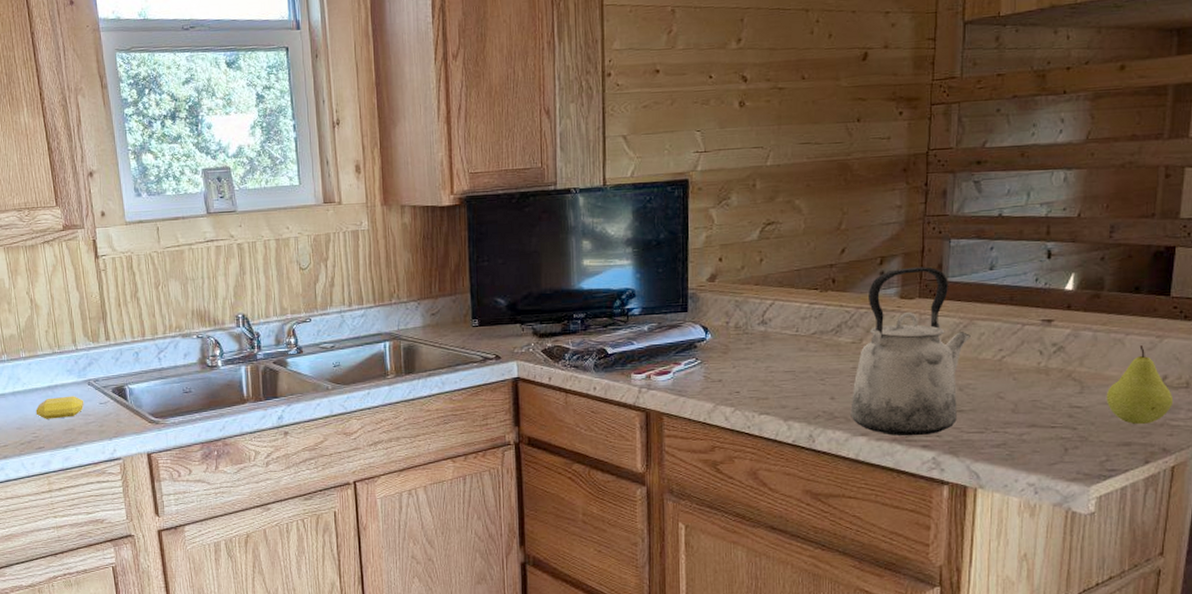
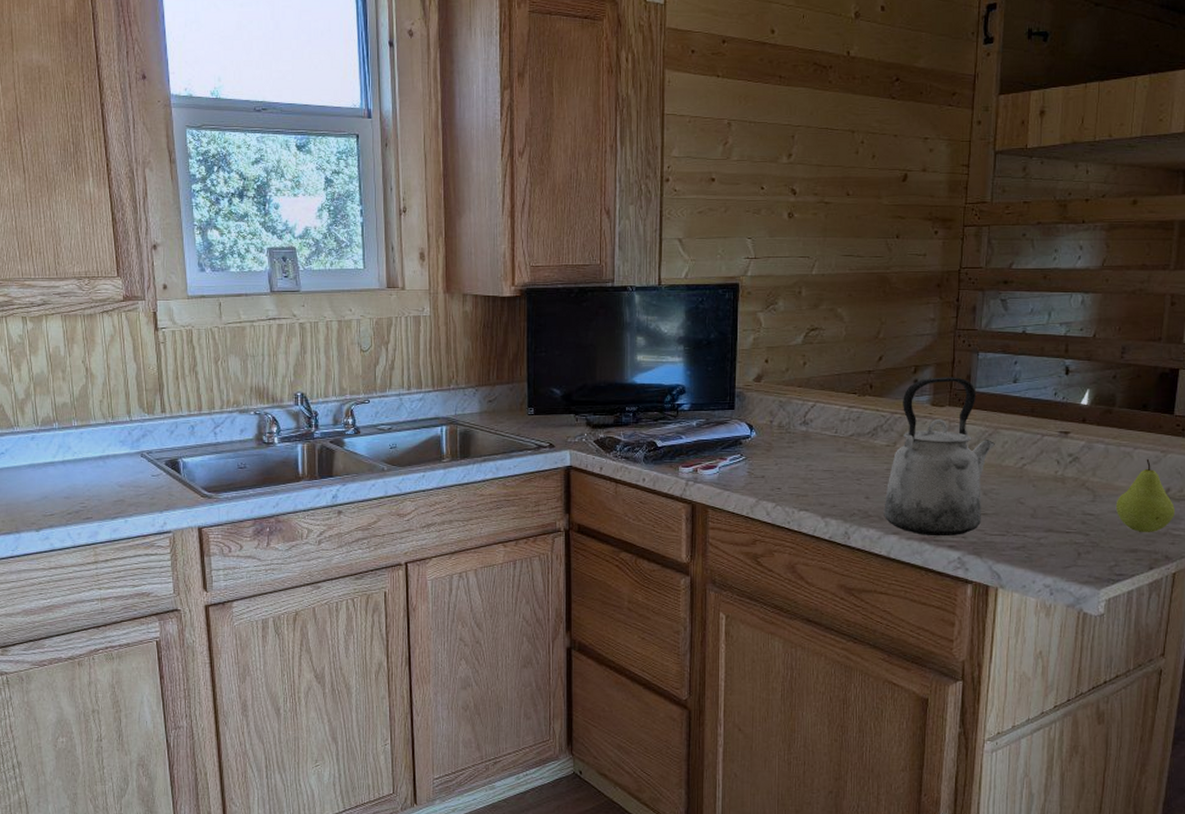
soap bar: present [35,396,84,419] -> none [85,467,136,490]

